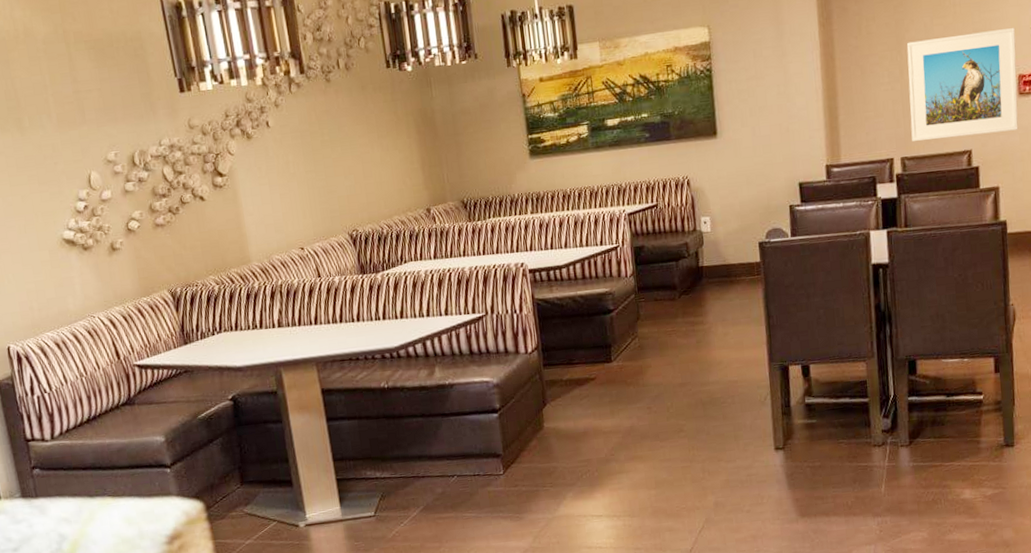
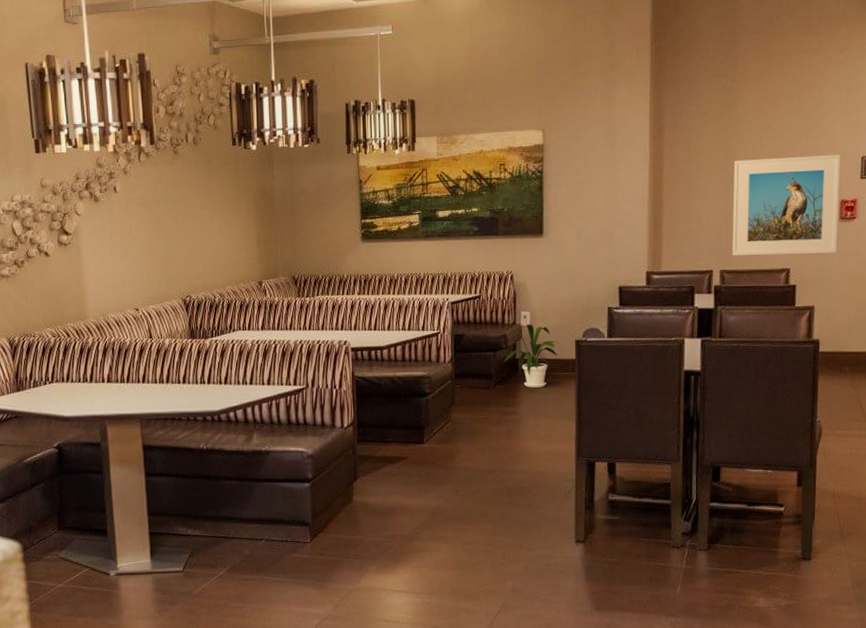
house plant: none [686,229,743,295] -> present [503,324,560,388]

